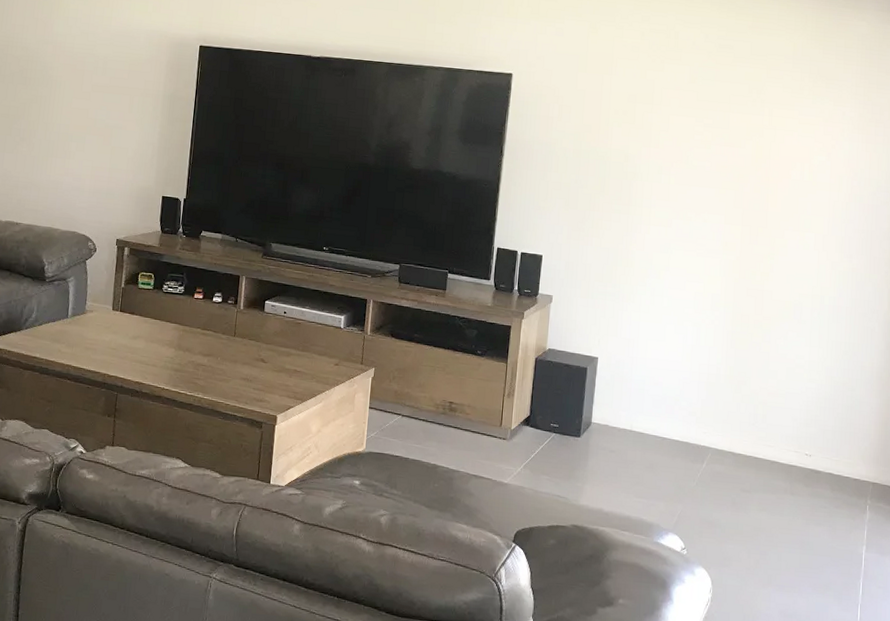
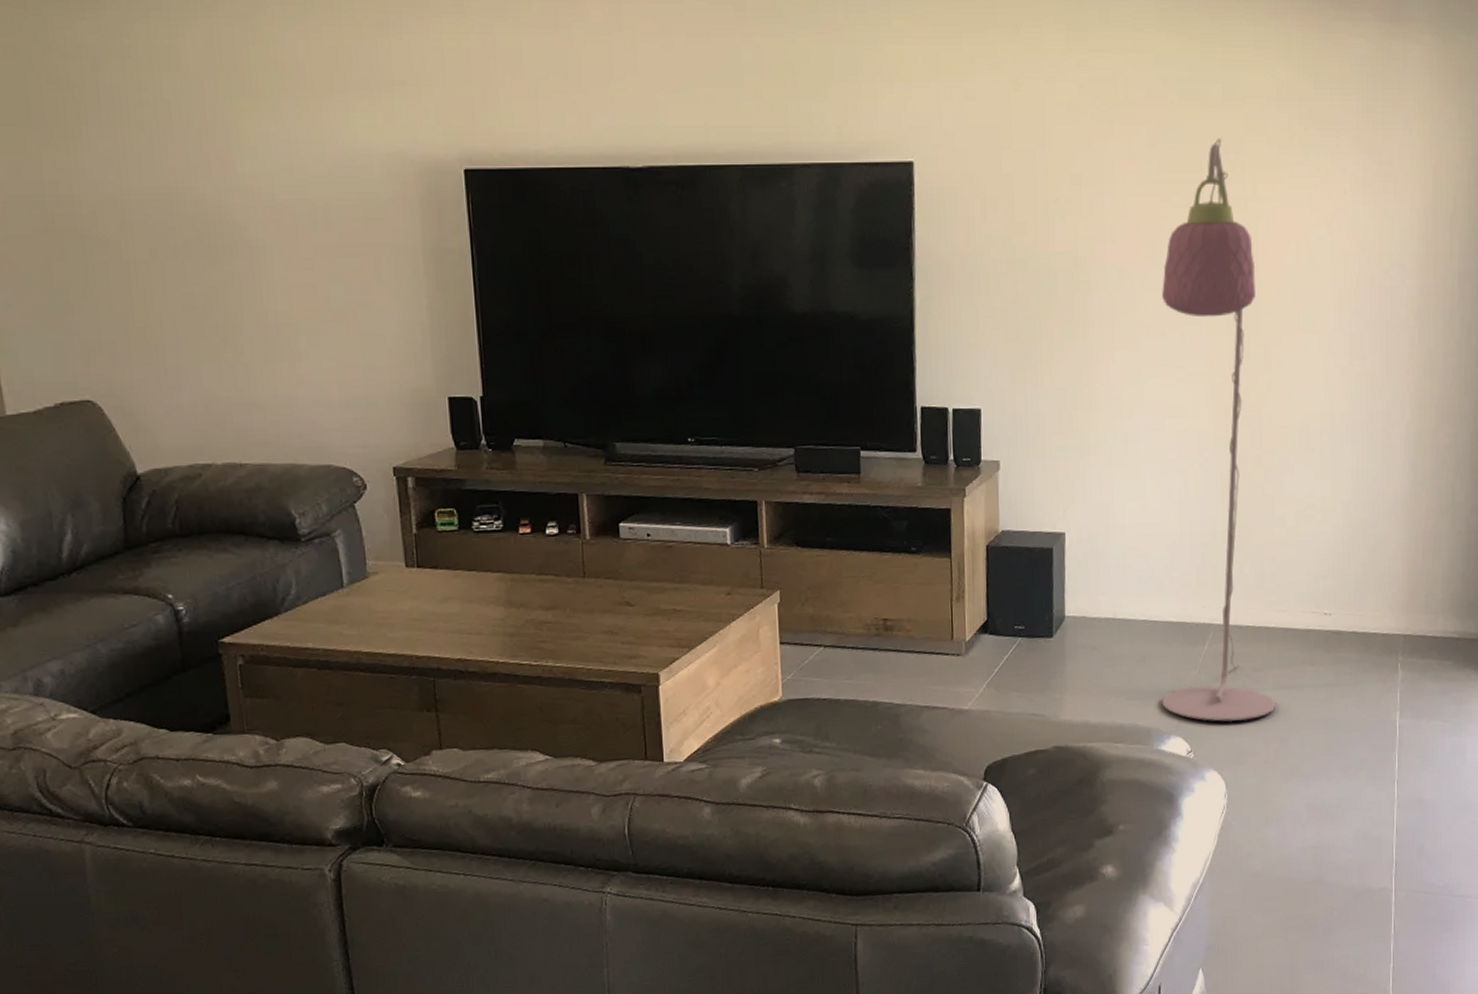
floor lamp: none [663,81,768,531] -> present [1161,138,1276,722]

